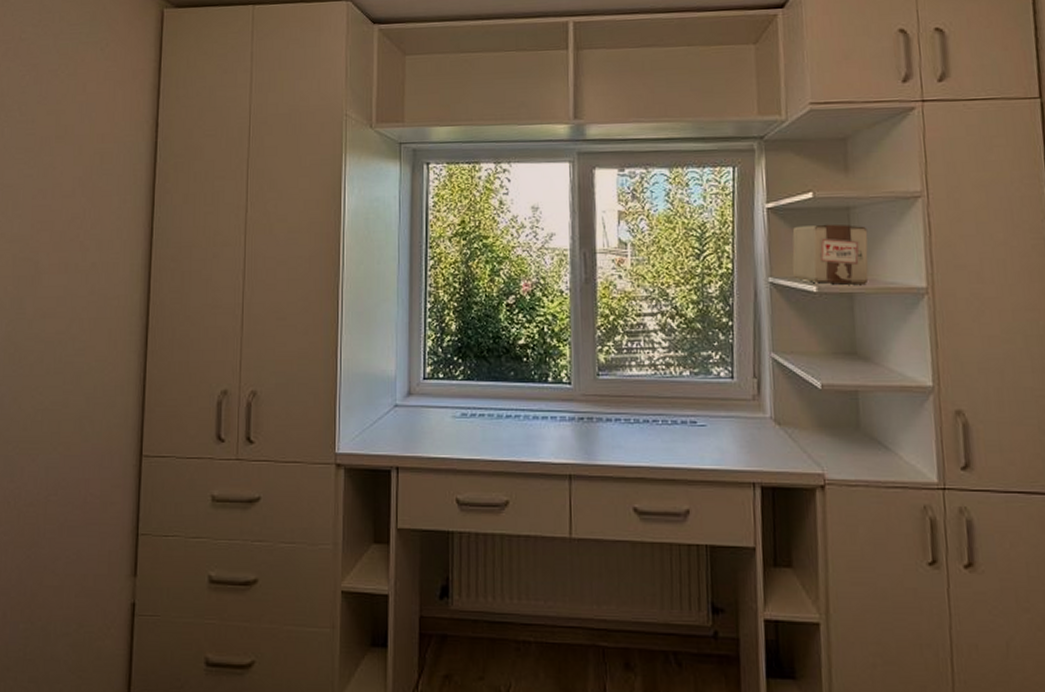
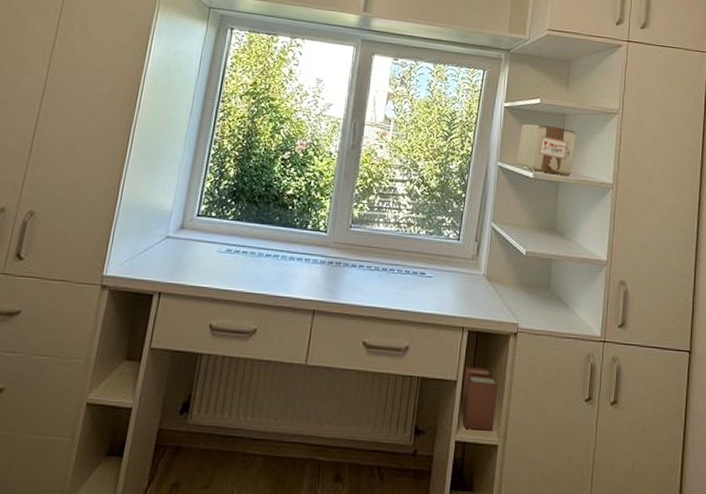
books: none [764,530,811,608] -> present [461,367,498,432]

